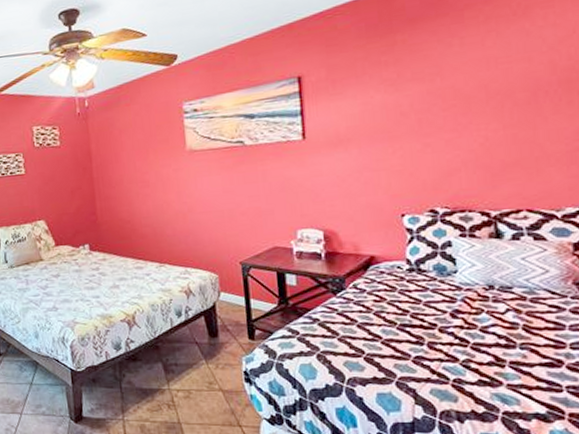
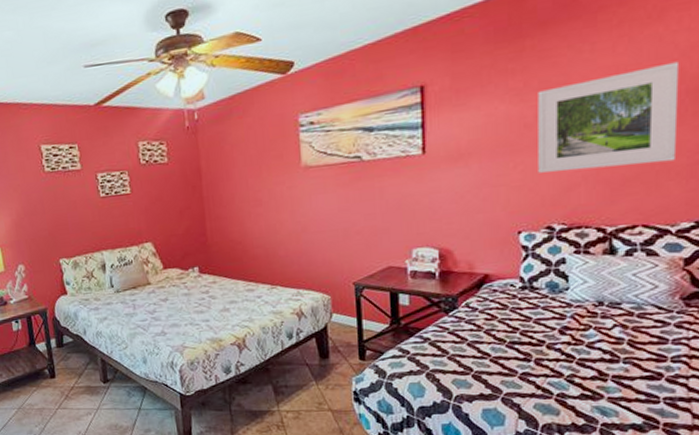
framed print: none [411,54,554,158] -> present [538,61,680,173]

